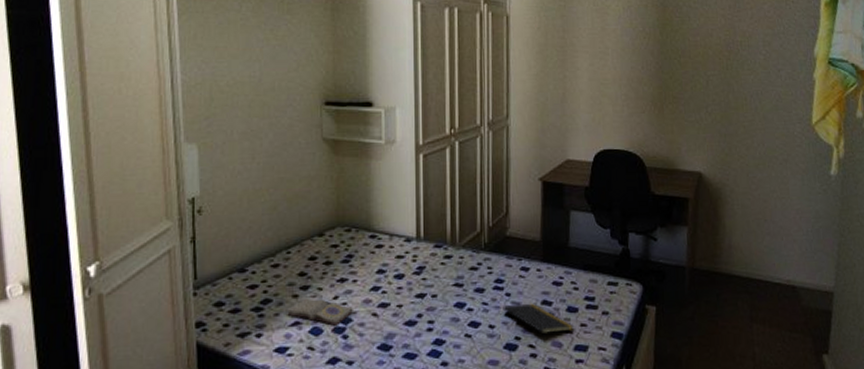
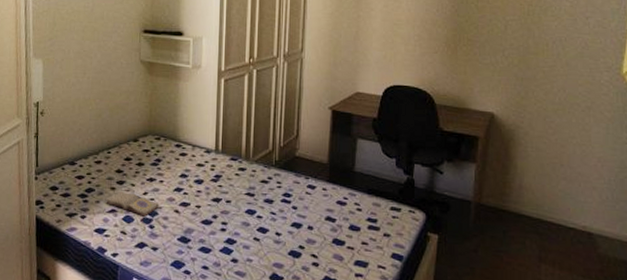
notepad: present [503,303,574,342] -> none [289,217,355,254]

